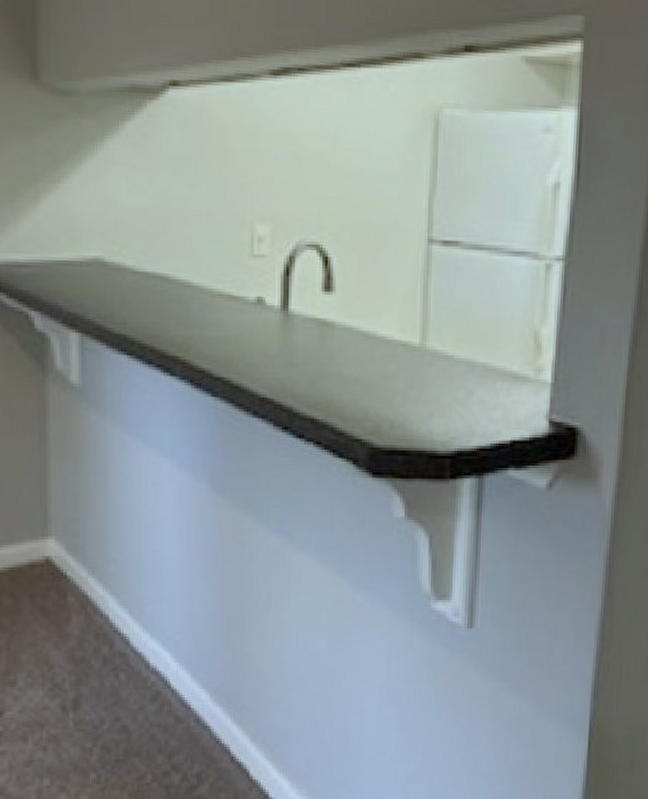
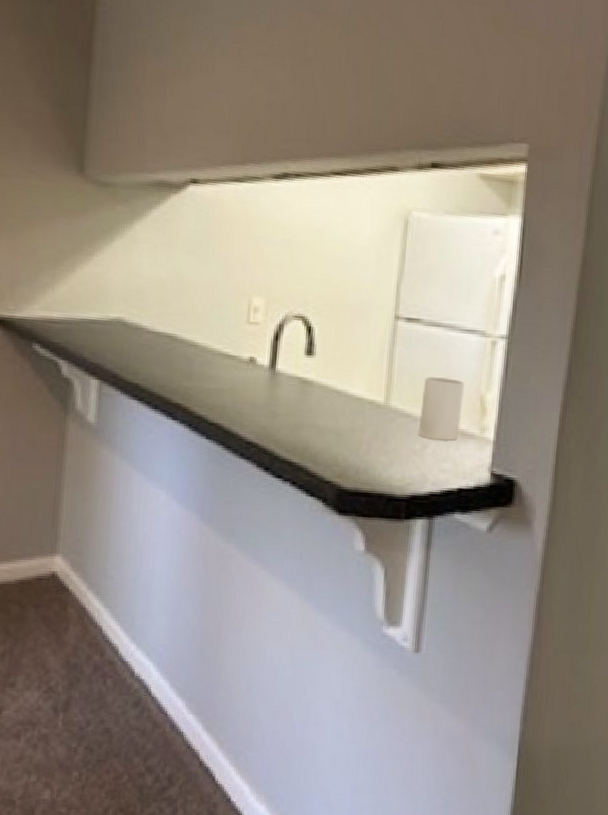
cup: none [461,309,515,386] -> present [418,376,465,442]

